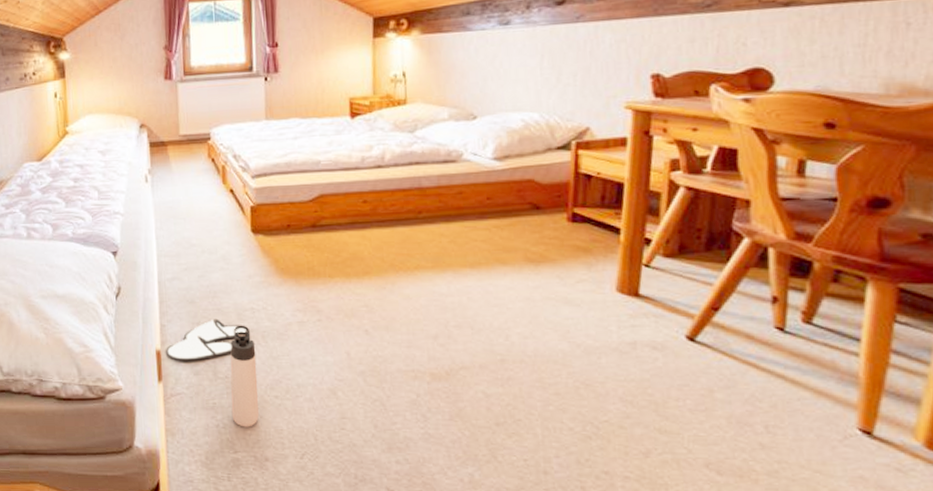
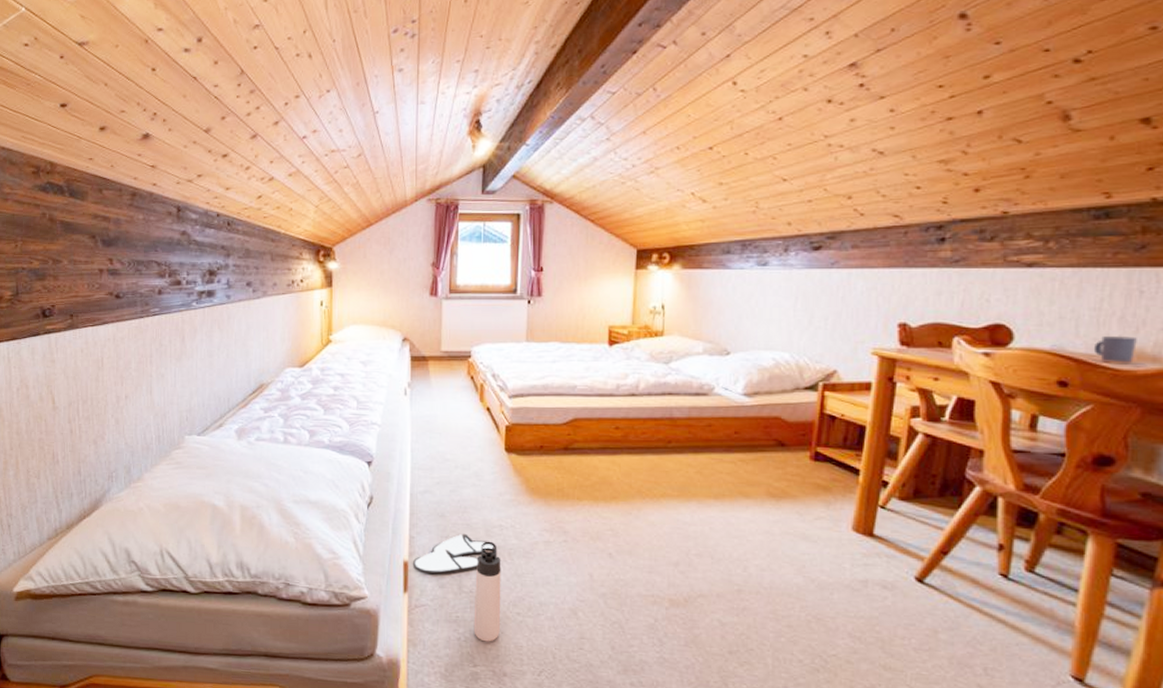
mug: none [860,71,907,101] -> present [1093,336,1137,363]

